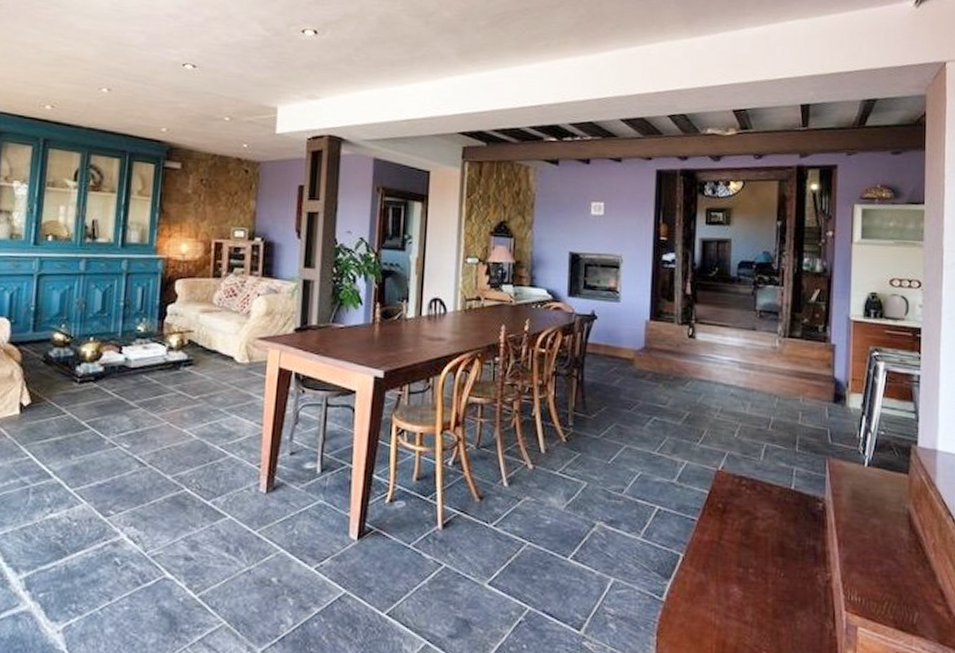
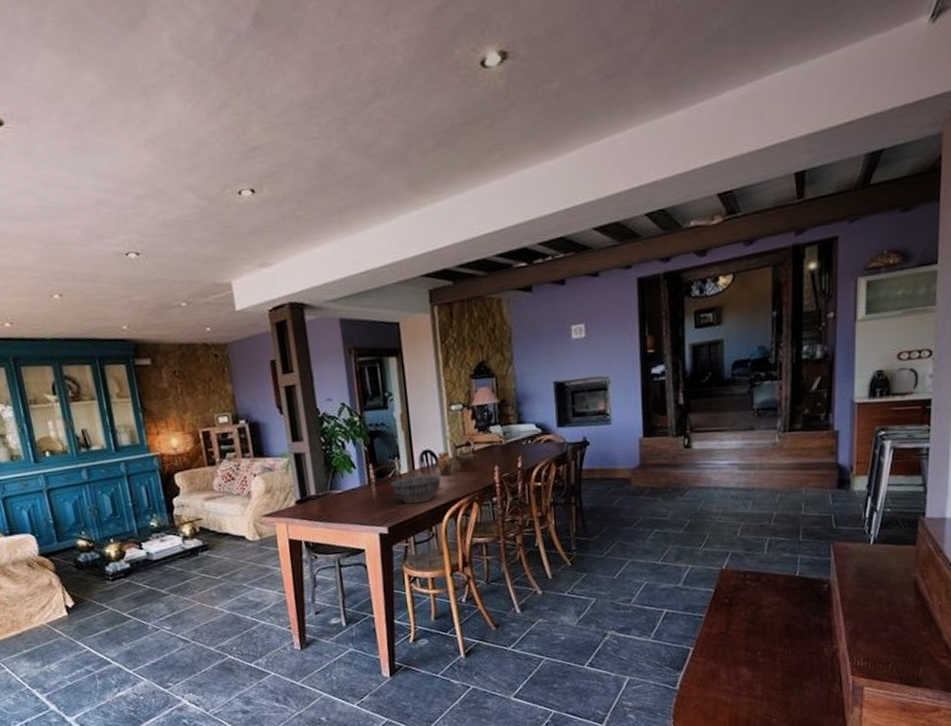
bowl: none [394,322,446,351] -> present [390,475,441,504]
jar set: none [444,302,486,327] -> present [436,451,477,476]

